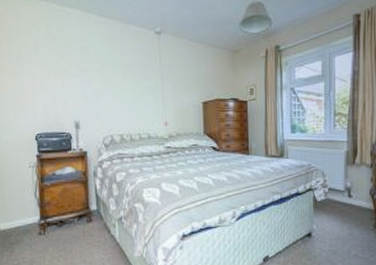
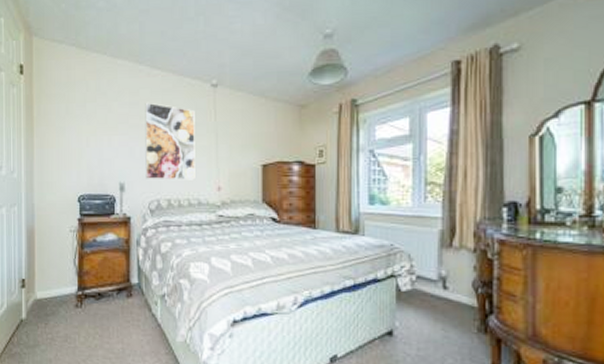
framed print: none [95,47,145,117] -> present [145,102,195,180]

